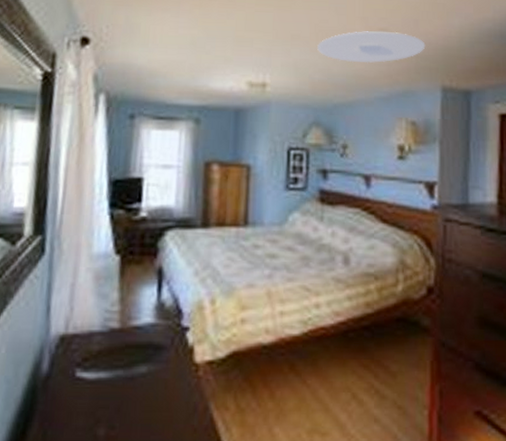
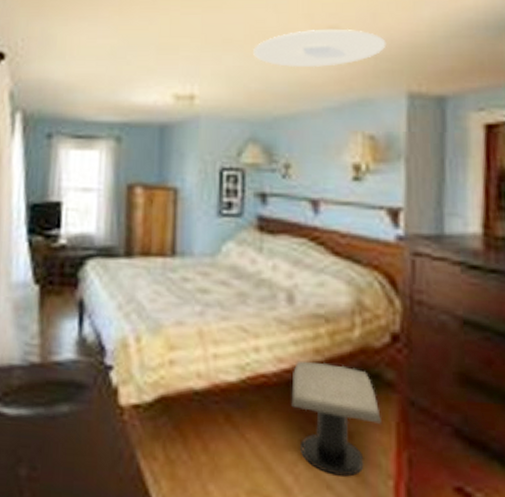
stool: none [346,313,420,410] -> present [291,360,383,477]

